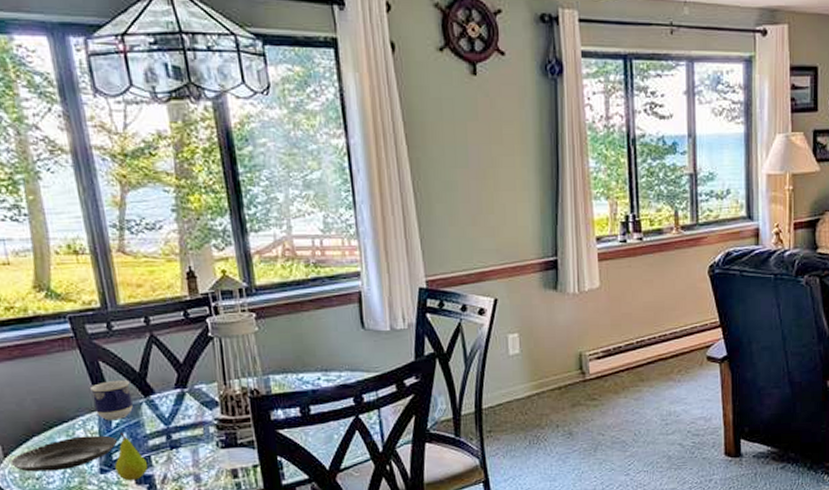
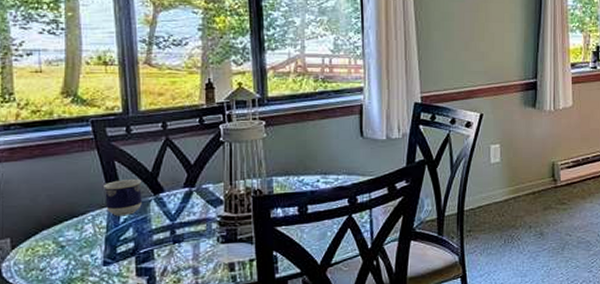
tart tin: present [10,435,117,472] -> none [17,230,123,264]
fruit: present [115,432,149,481] -> none [118,227,150,273]

